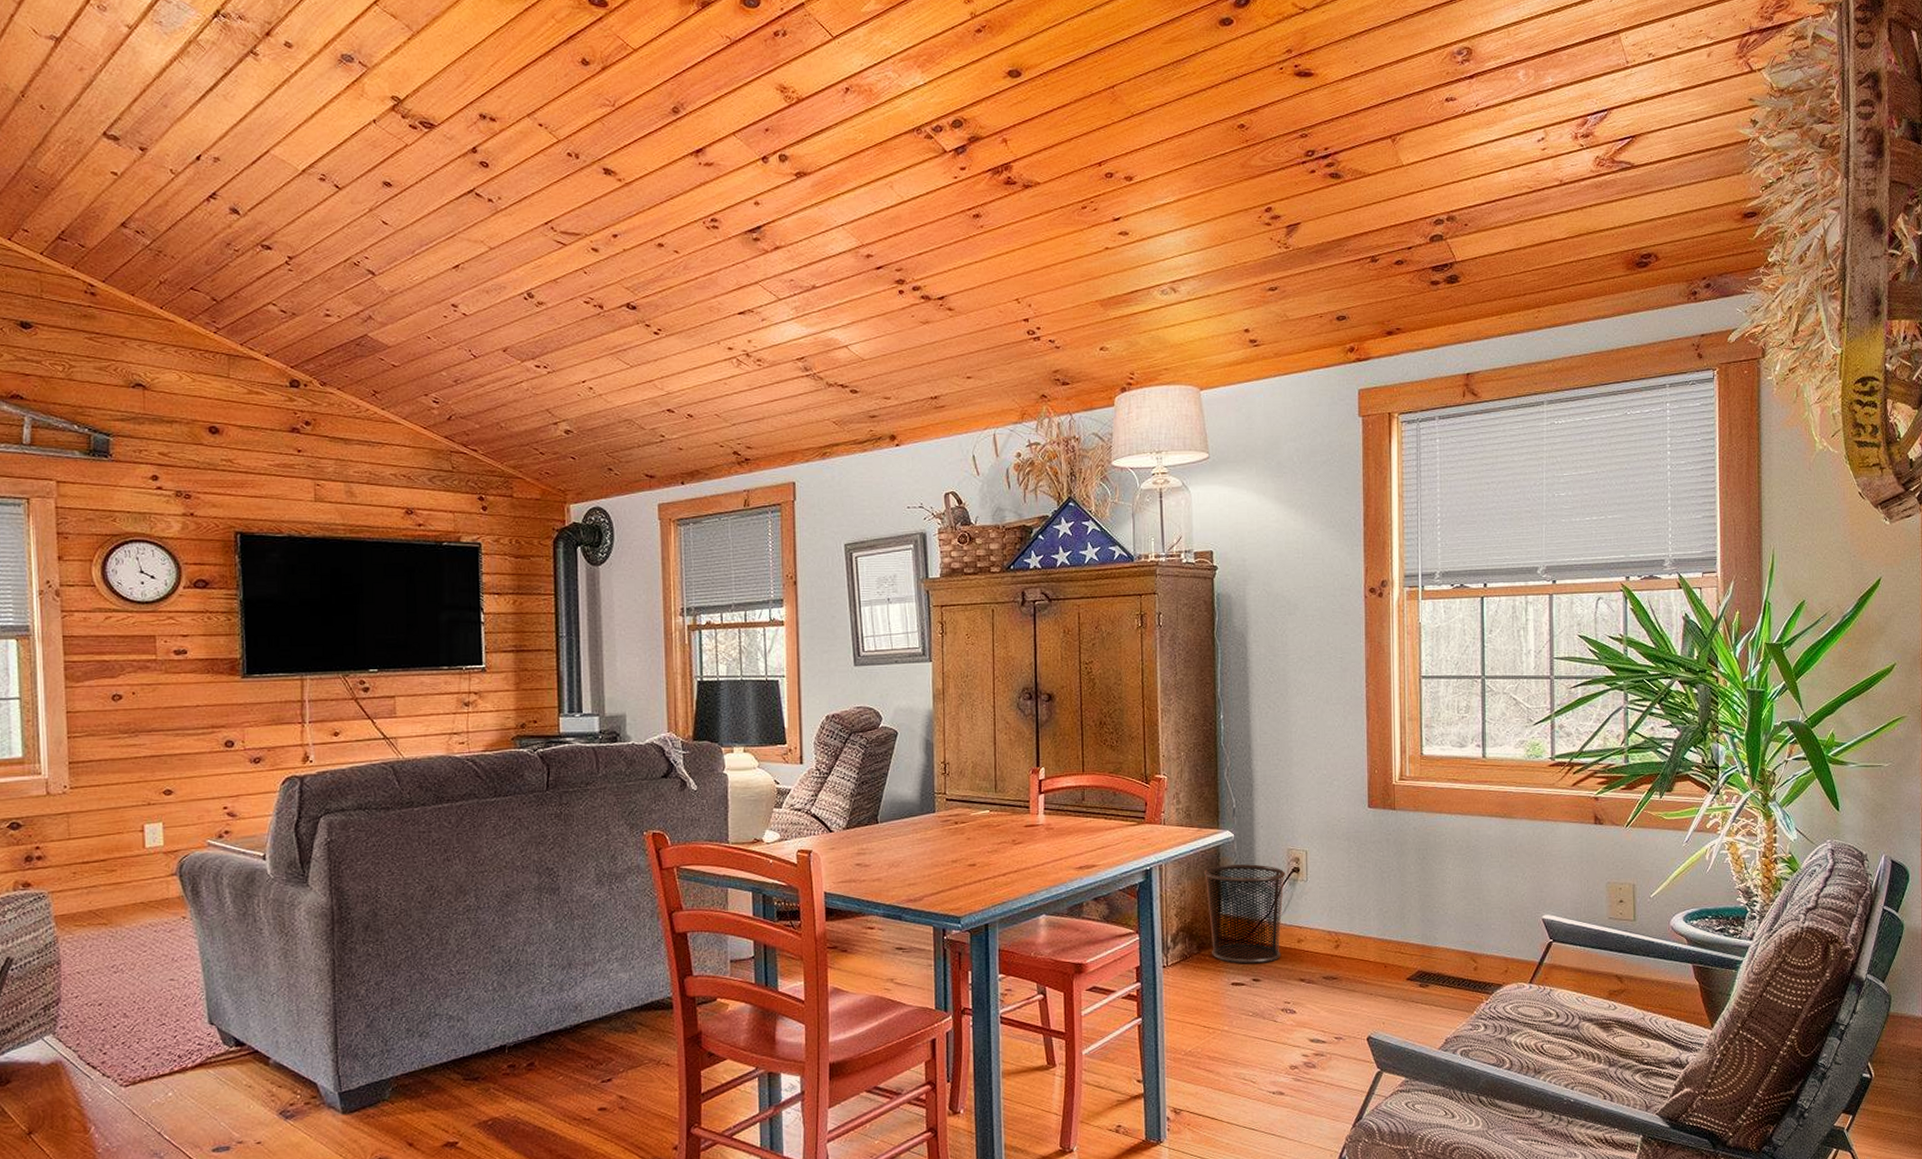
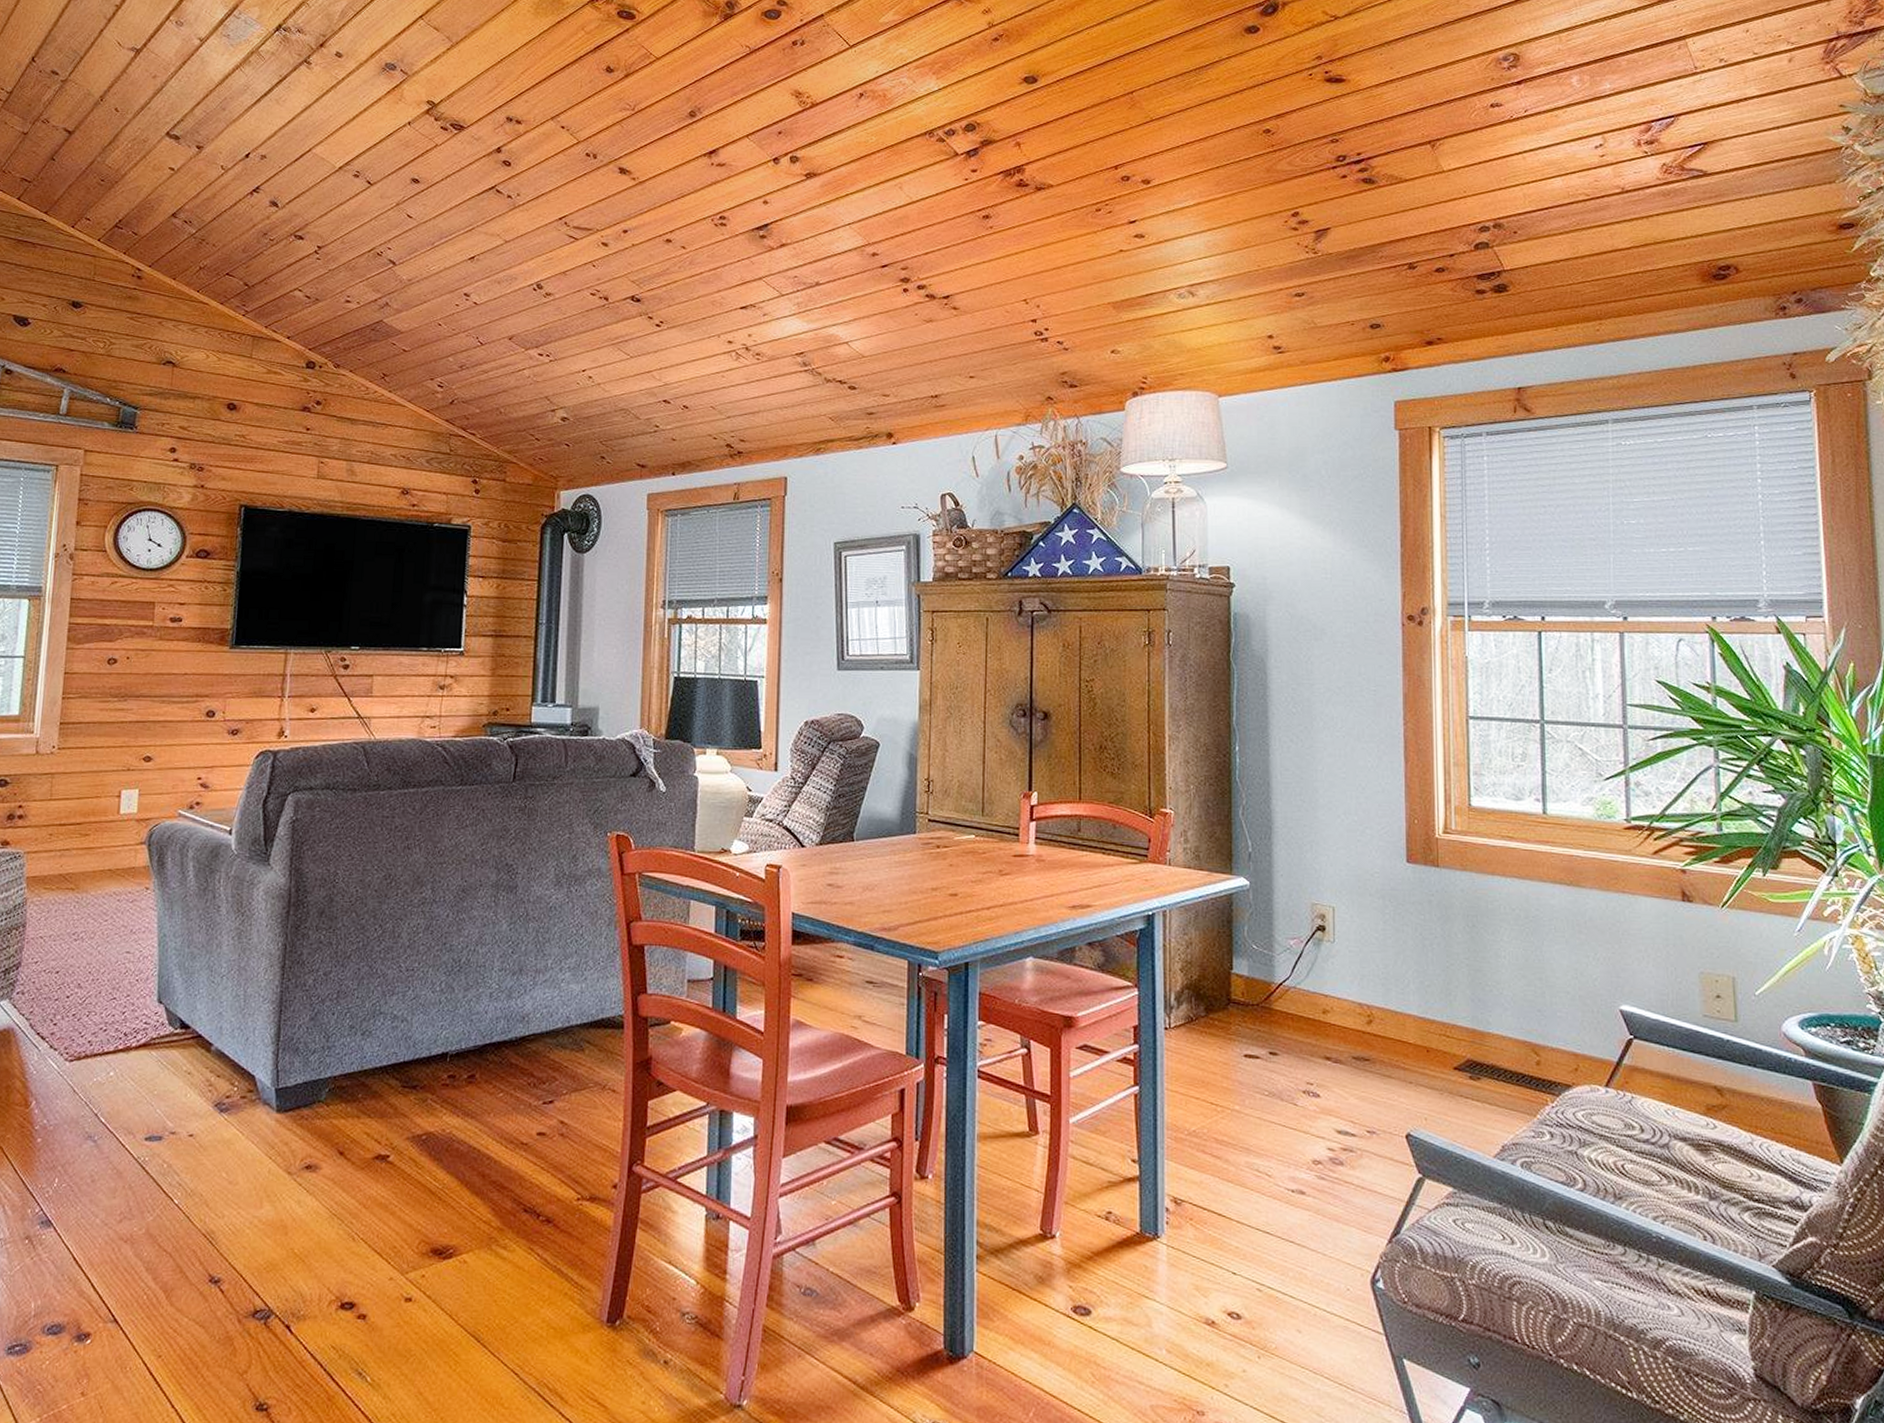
waste bin: present [1203,864,1286,964] -> none [1213,915,1309,1035]

